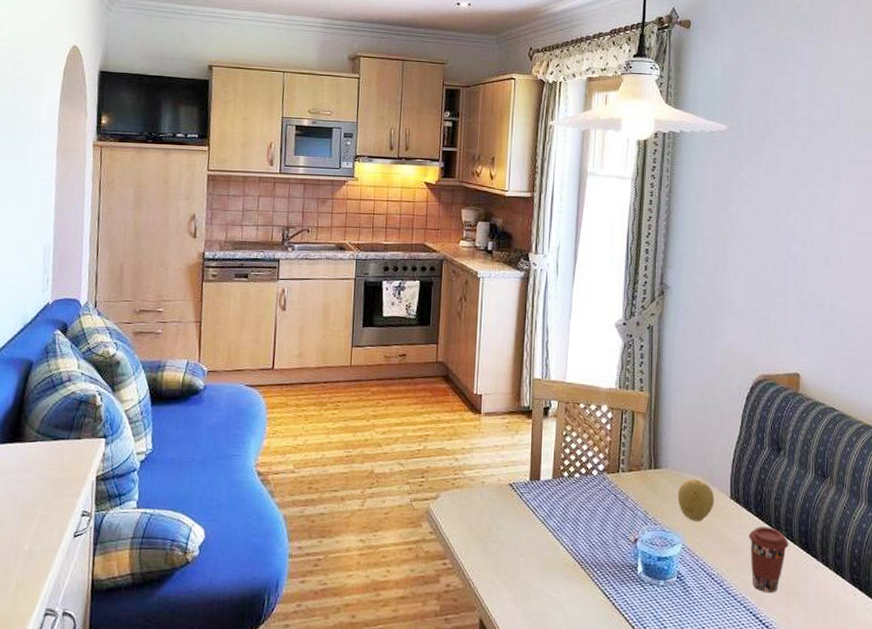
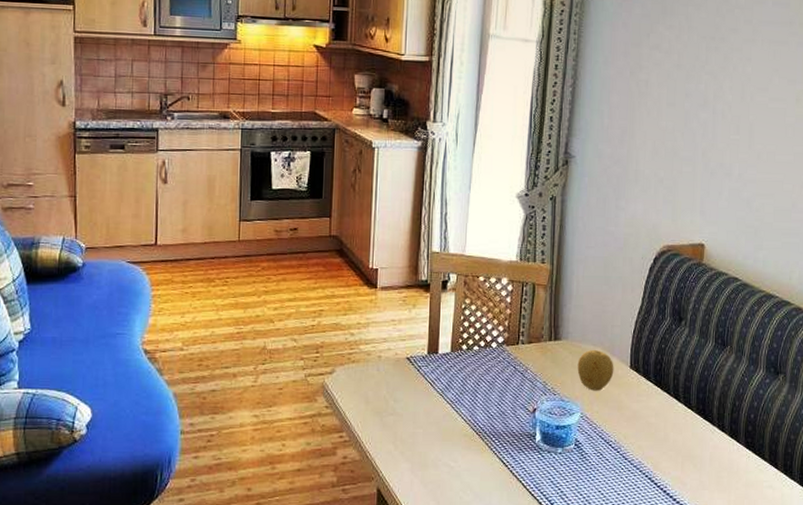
coffee cup: present [749,527,789,593] -> none [647,395,687,458]

